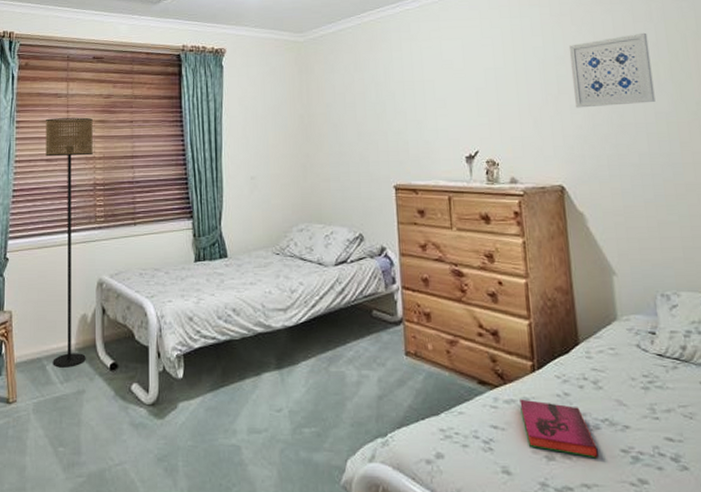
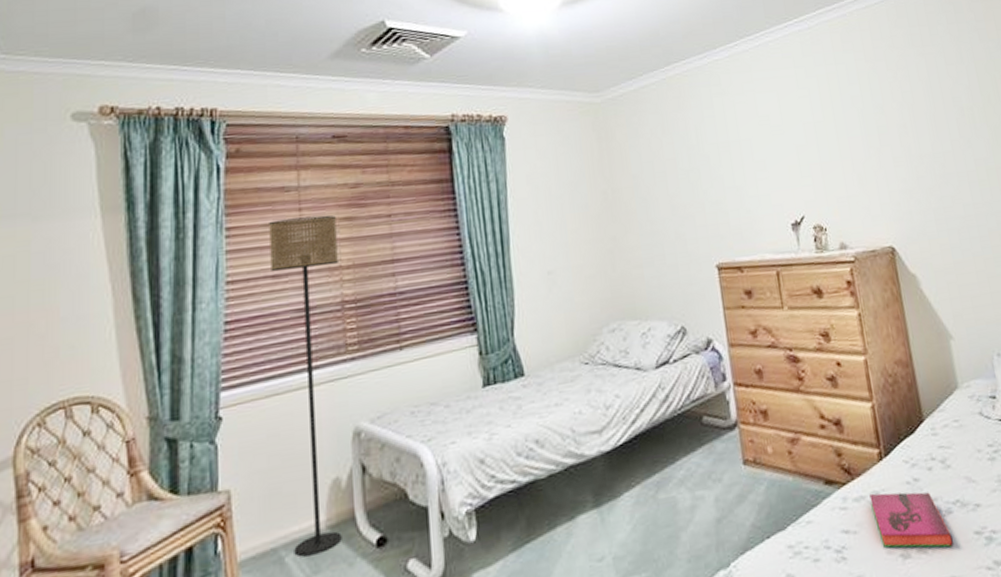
wall art: present [568,32,656,108] -> none [886,75,974,160]

